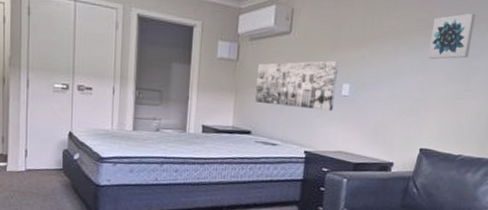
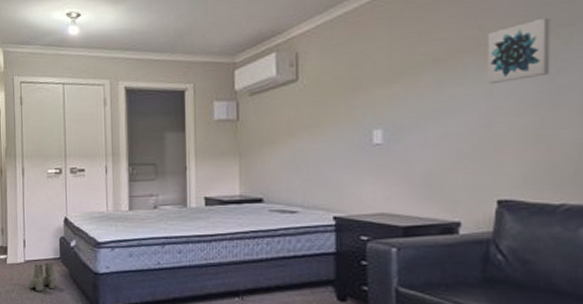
boots: none [30,172,57,199] -> present [29,263,56,292]
wall art: present [254,60,339,112] -> none [262,103,364,166]

